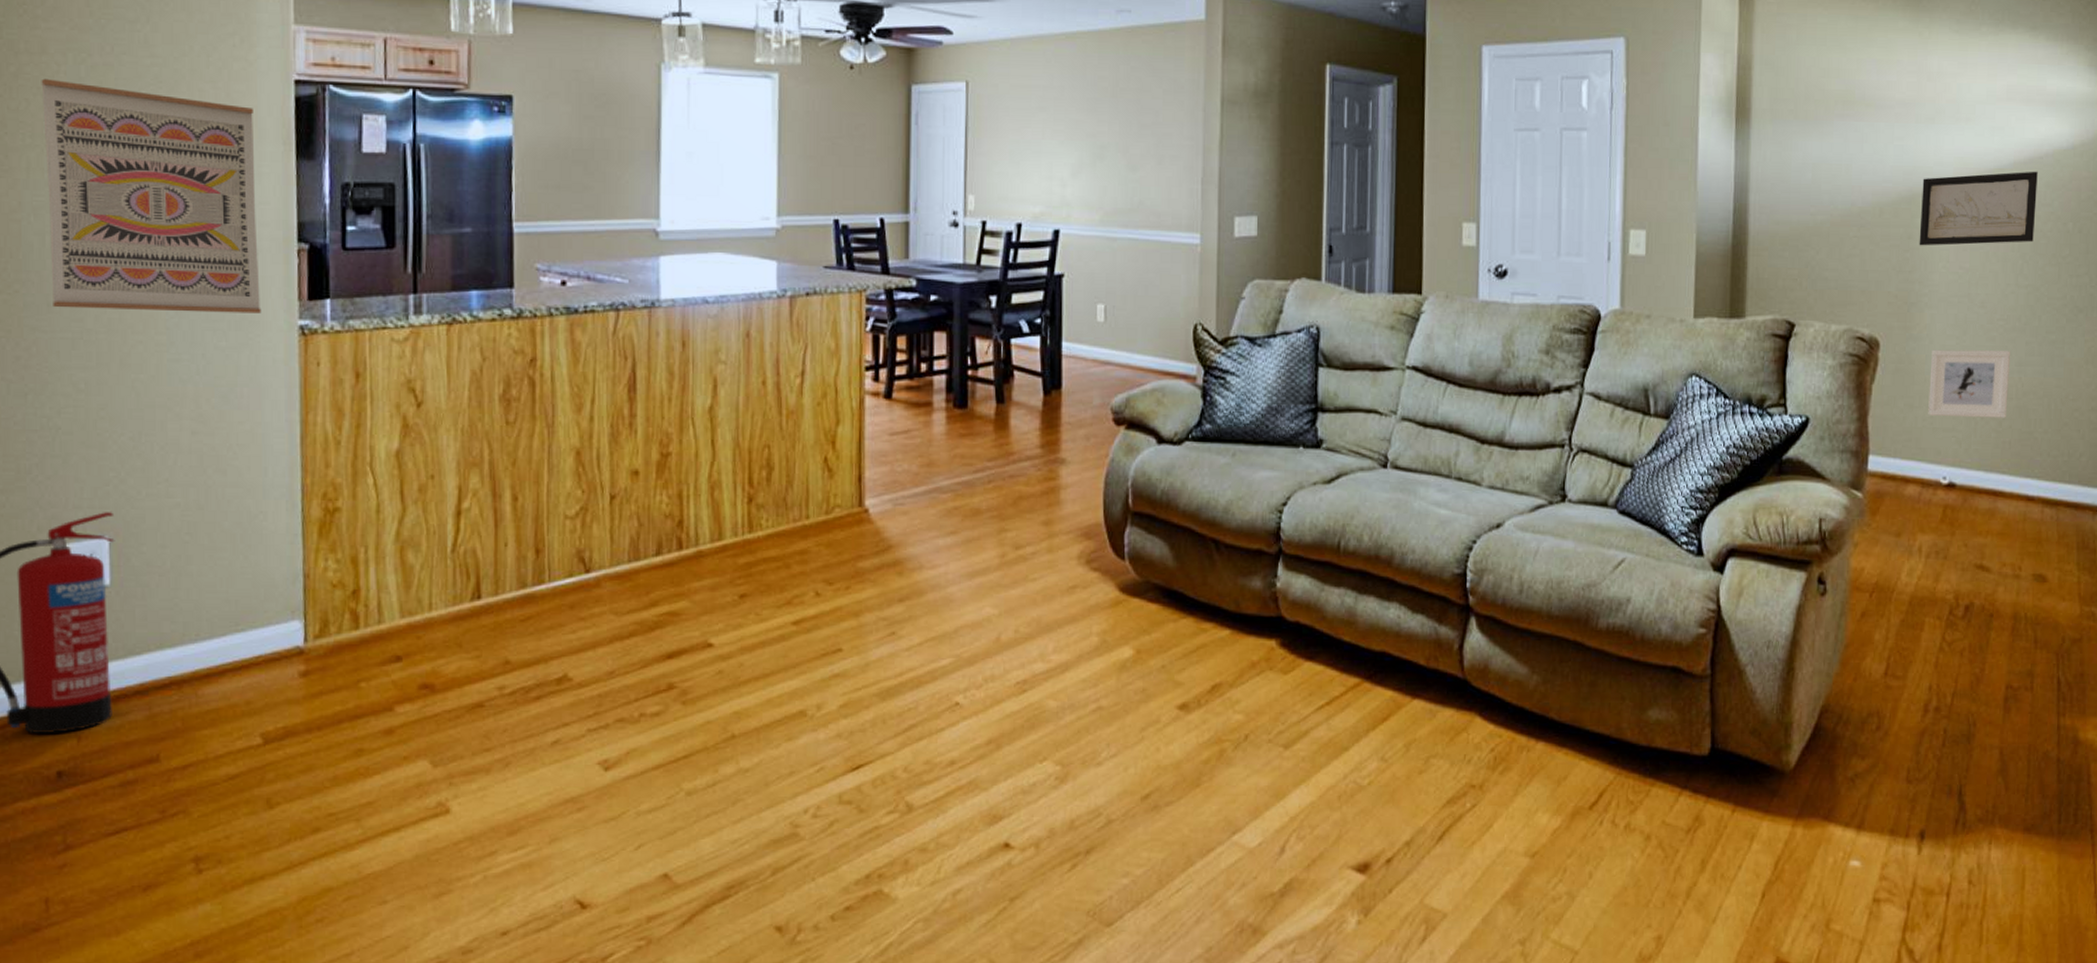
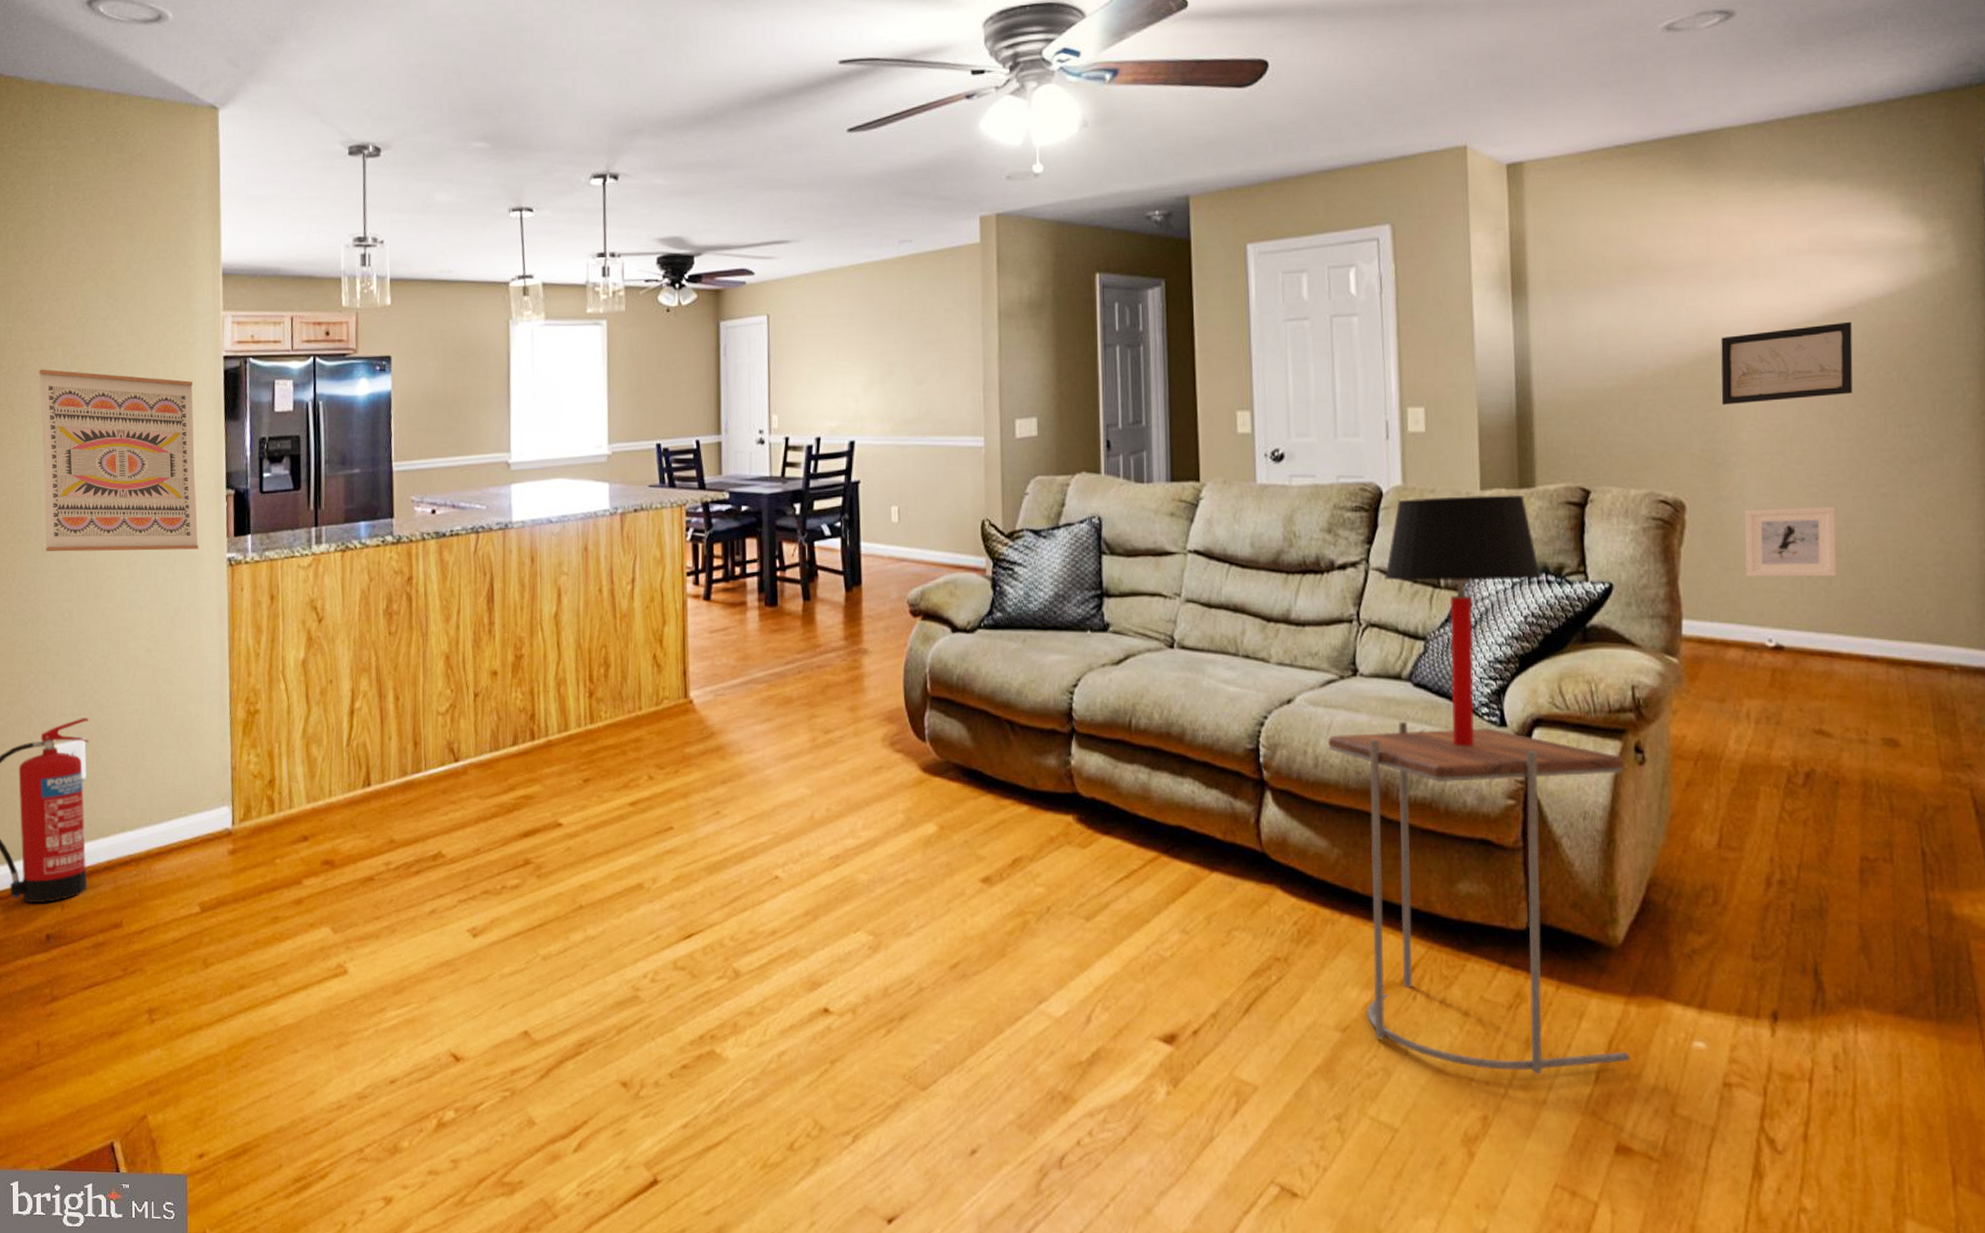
side table: none [1534,548,1807,895] -> present [1328,721,1630,1075]
table lamp: none [1597,322,1745,575] -> present [1384,494,1542,747]

